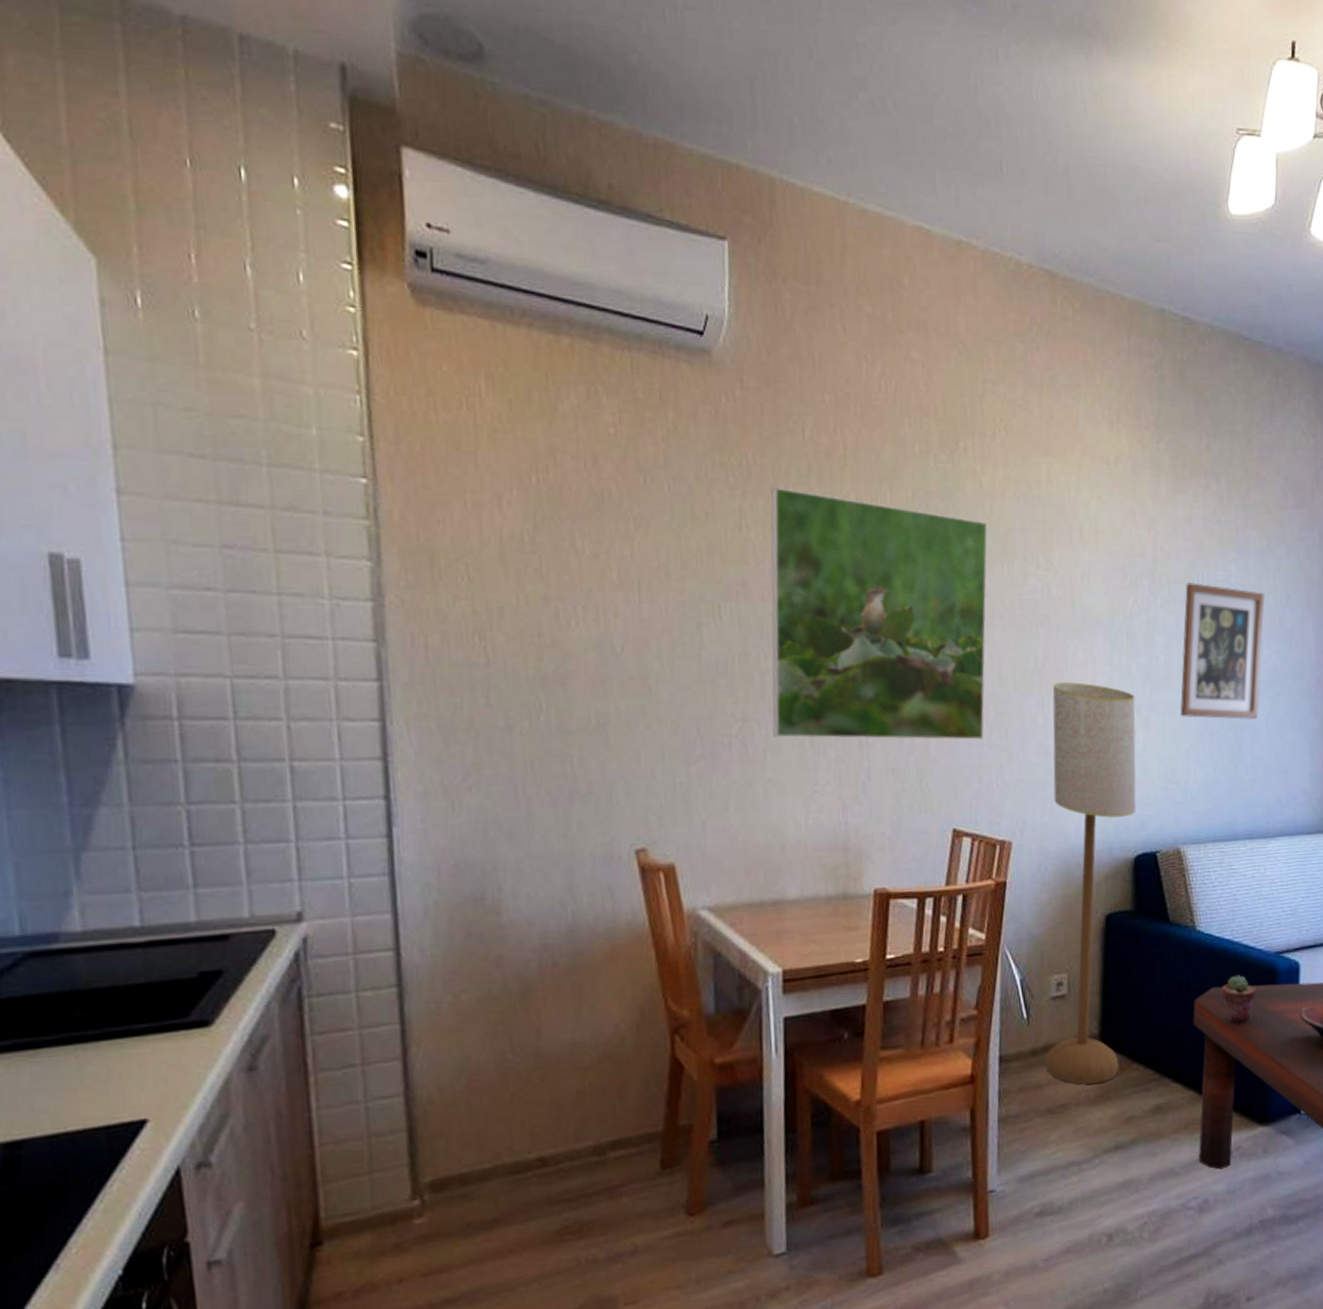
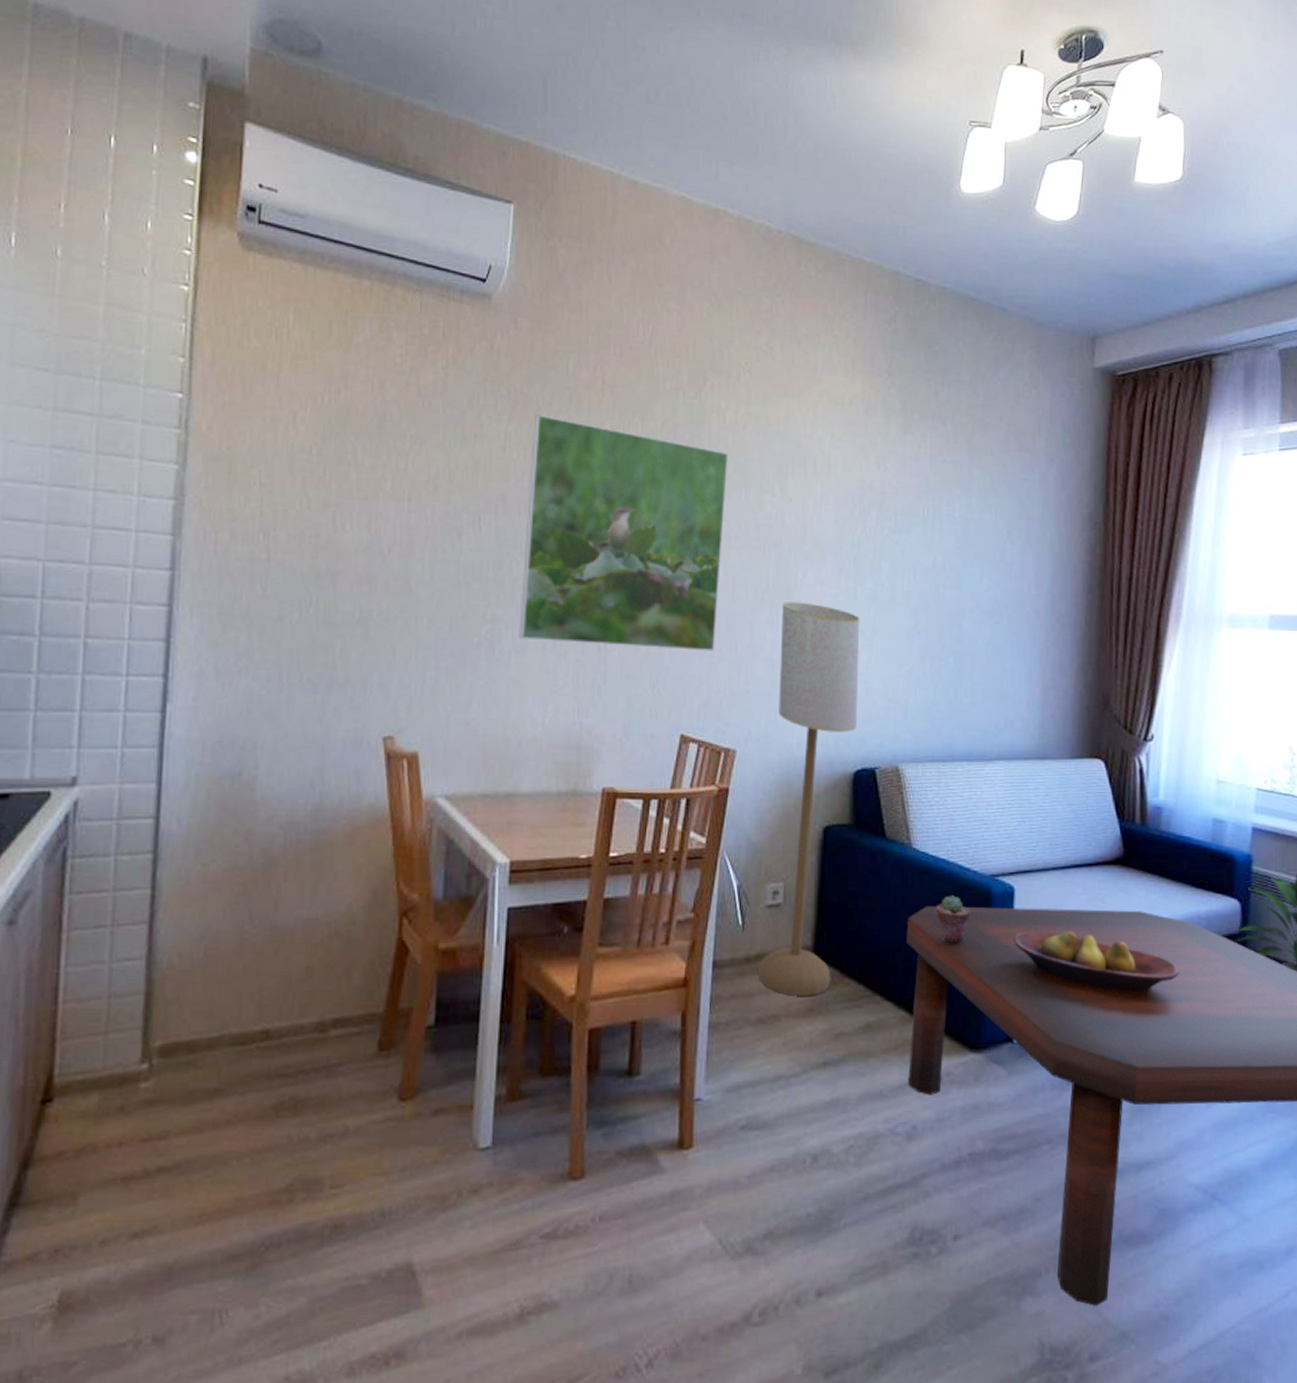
wall art: present [1180,583,1265,720] -> none [902,515,986,645]

